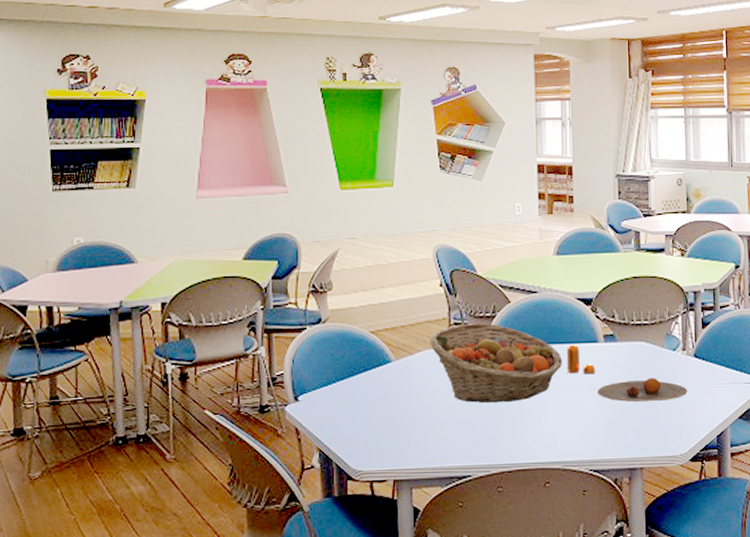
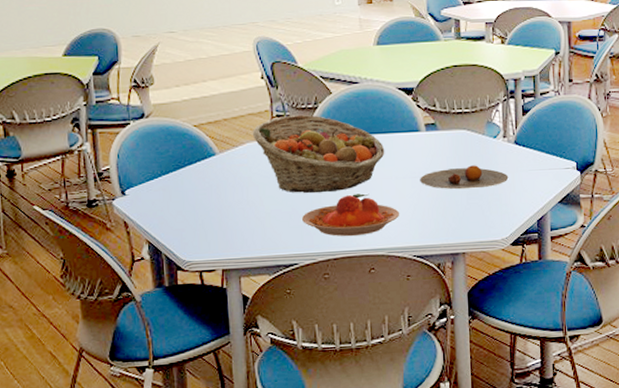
plate: none [477,404,577,449] -> present [302,193,400,237]
pepper shaker: present [566,344,596,375] -> none [388,134,418,163]

